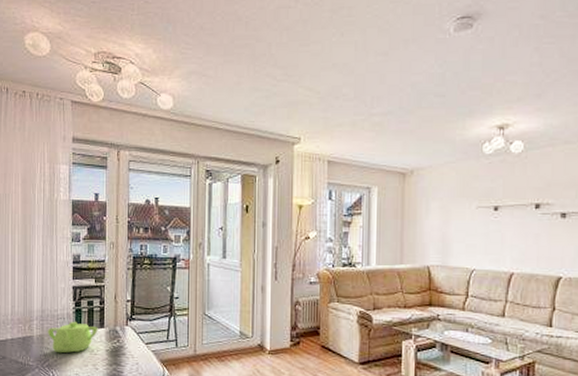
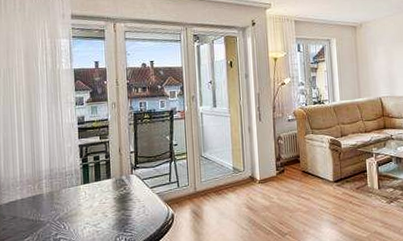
teapot: present [47,321,98,354] -> none [56,175,105,207]

